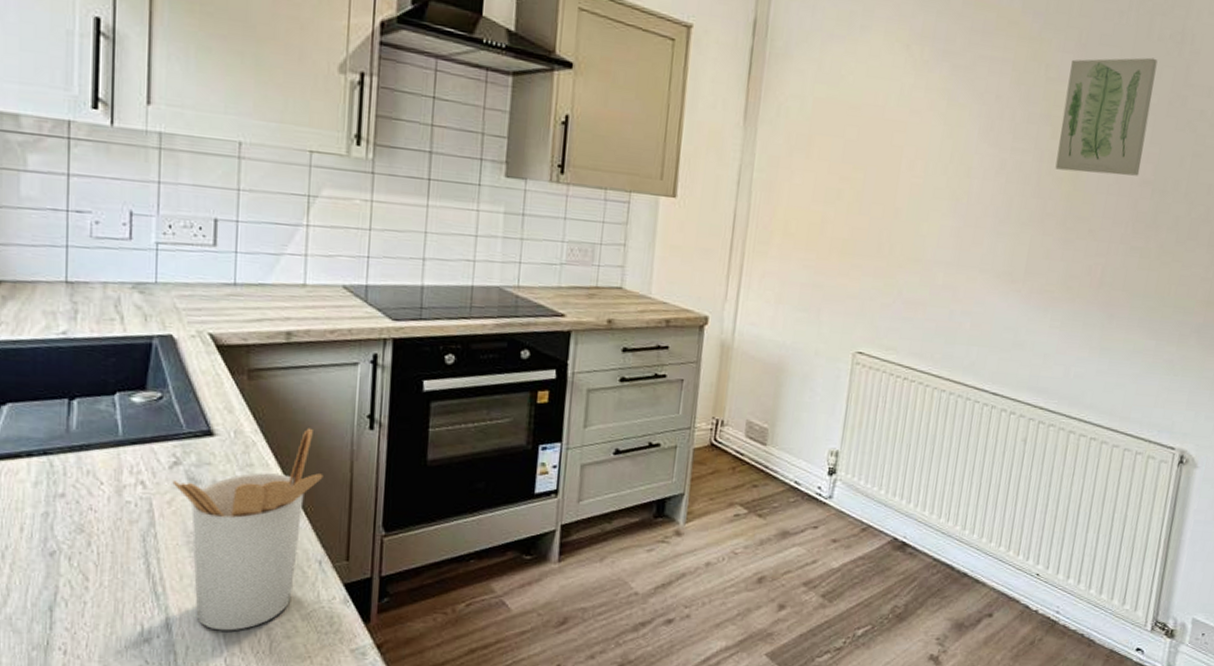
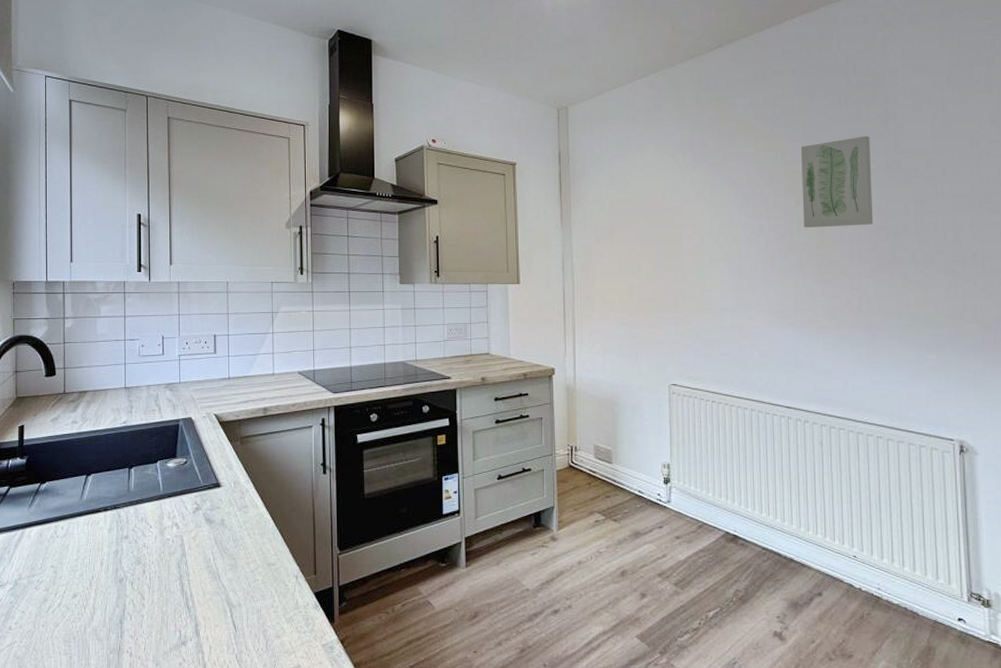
utensil holder: present [172,428,323,631] -> none [196,476,295,634]

